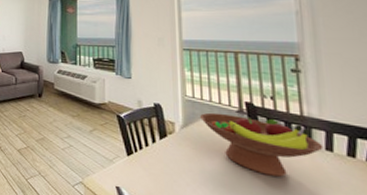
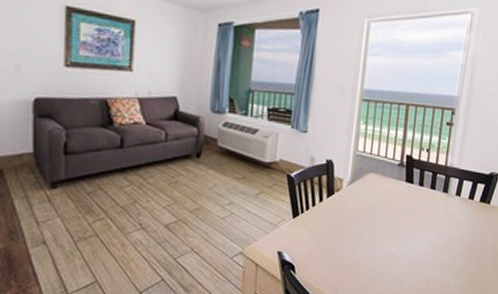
fruit bowl: present [200,112,324,177] -> none [367,167,455,222]

